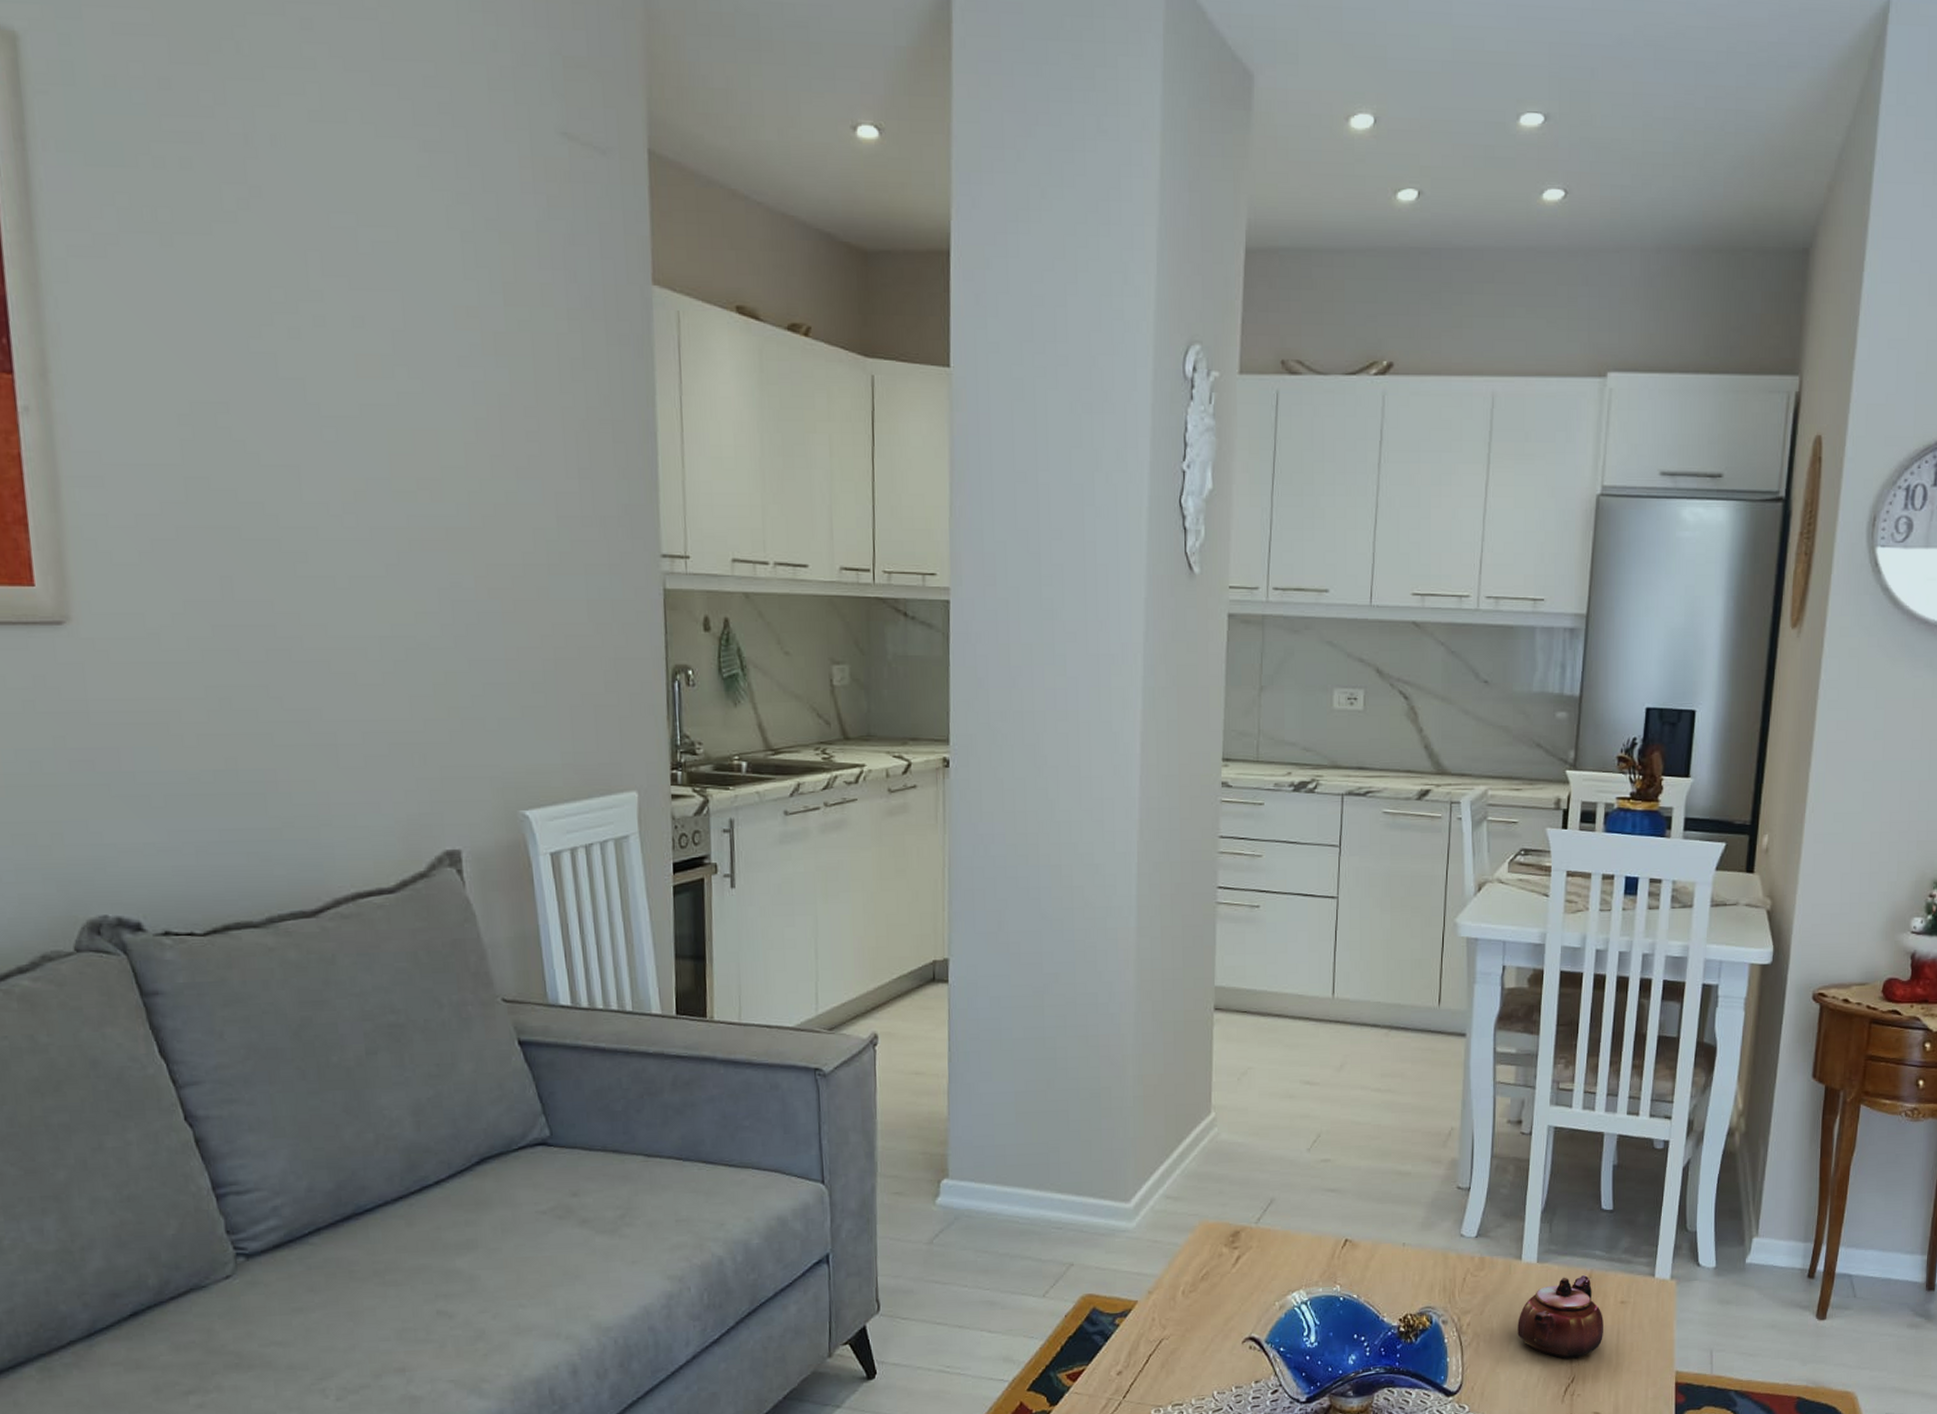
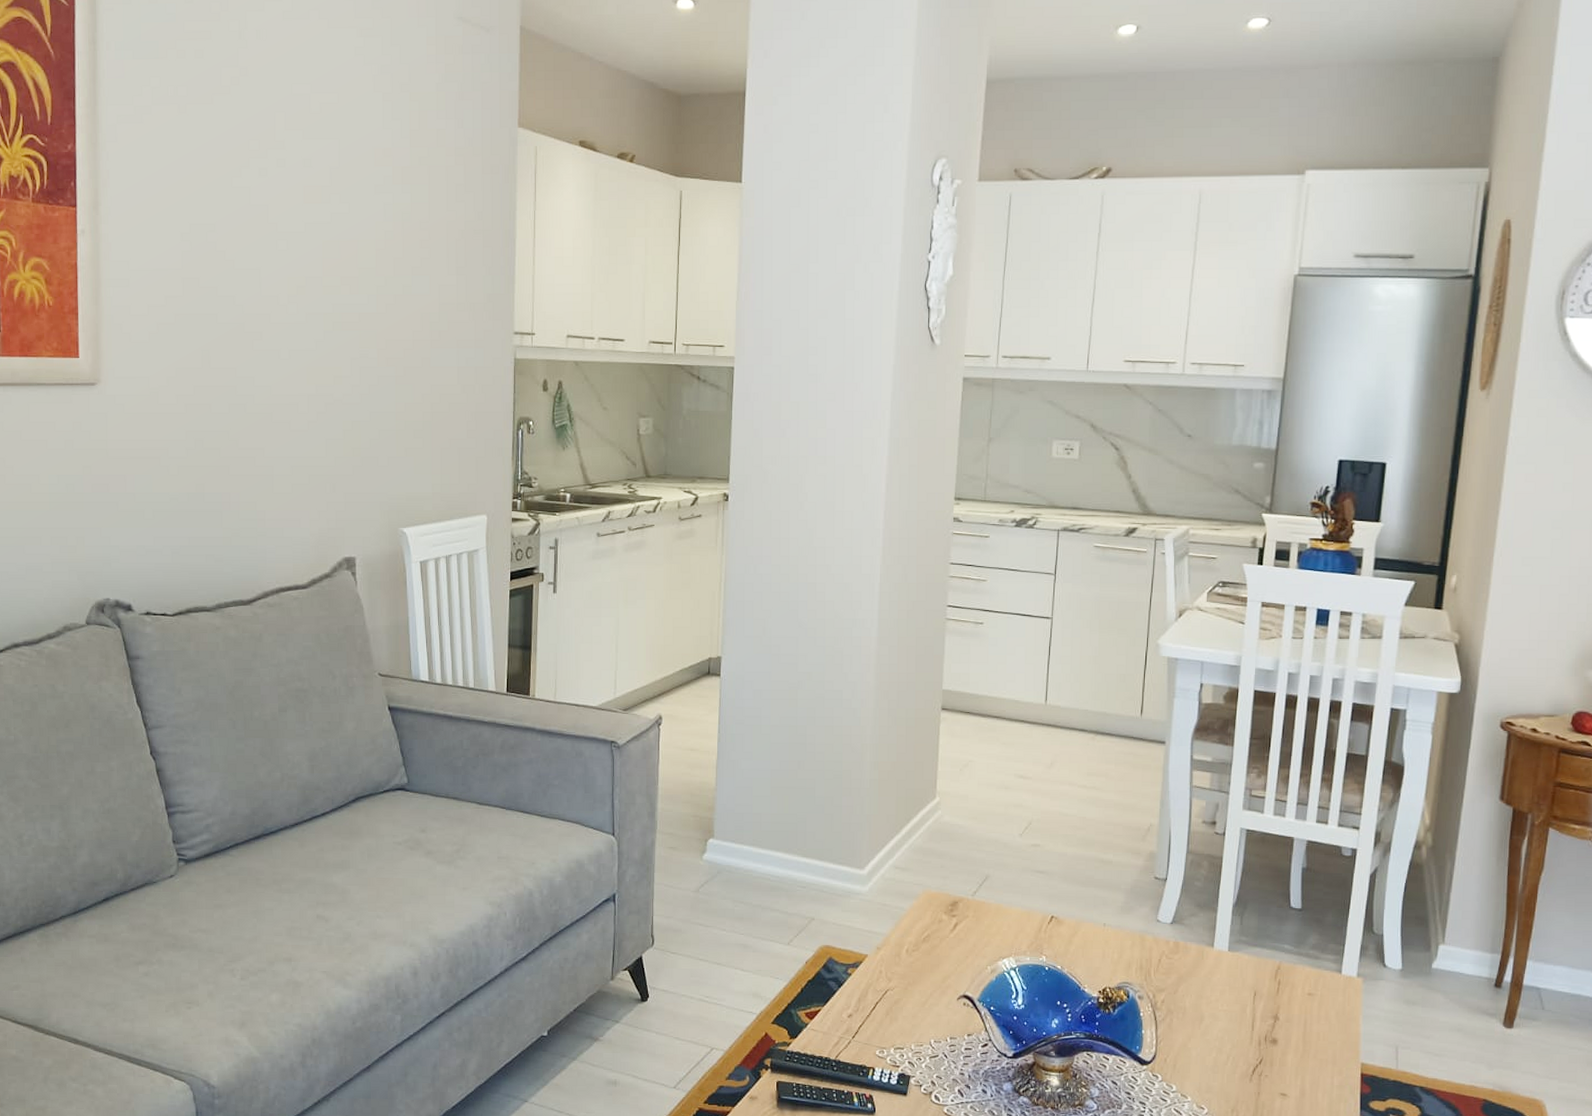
teapot: present [1517,1275,1603,1360] -> none [1209,966,1291,1042]

